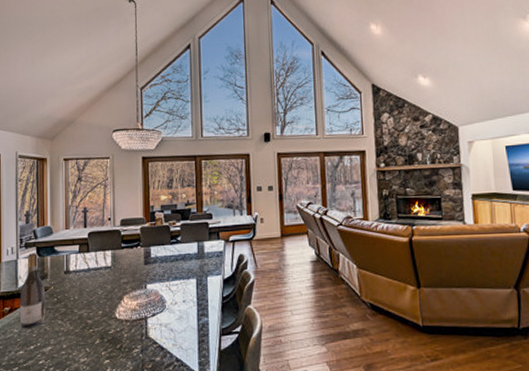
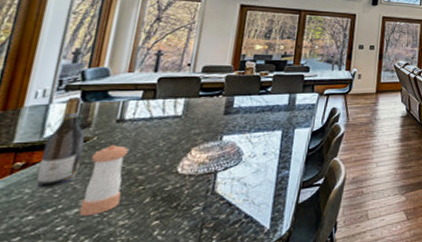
pepper shaker: none [52,293,78,352] -> present [80,145,129,216]

